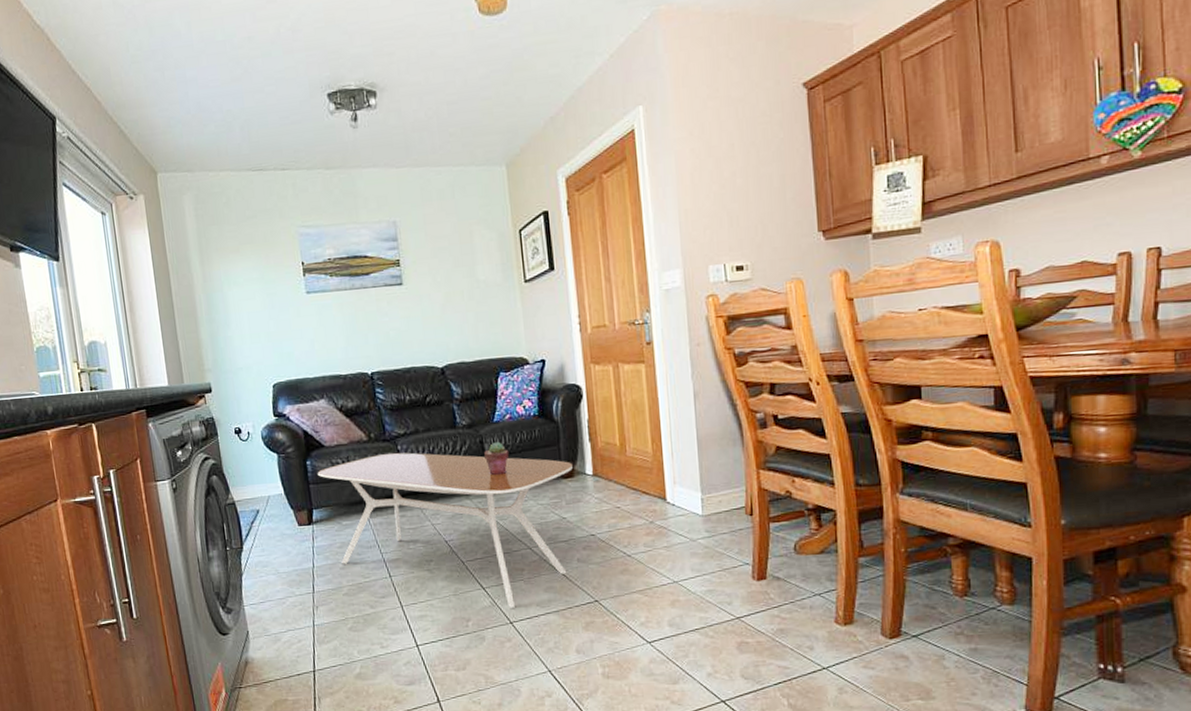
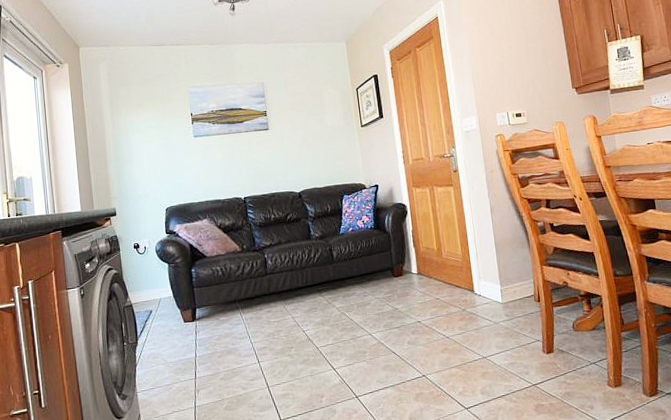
coffee table: present [317,452,573,608] -> none [200,260,402,385]
potted succulent: present [484,441,509,476] -> none [333,249,353,277]

